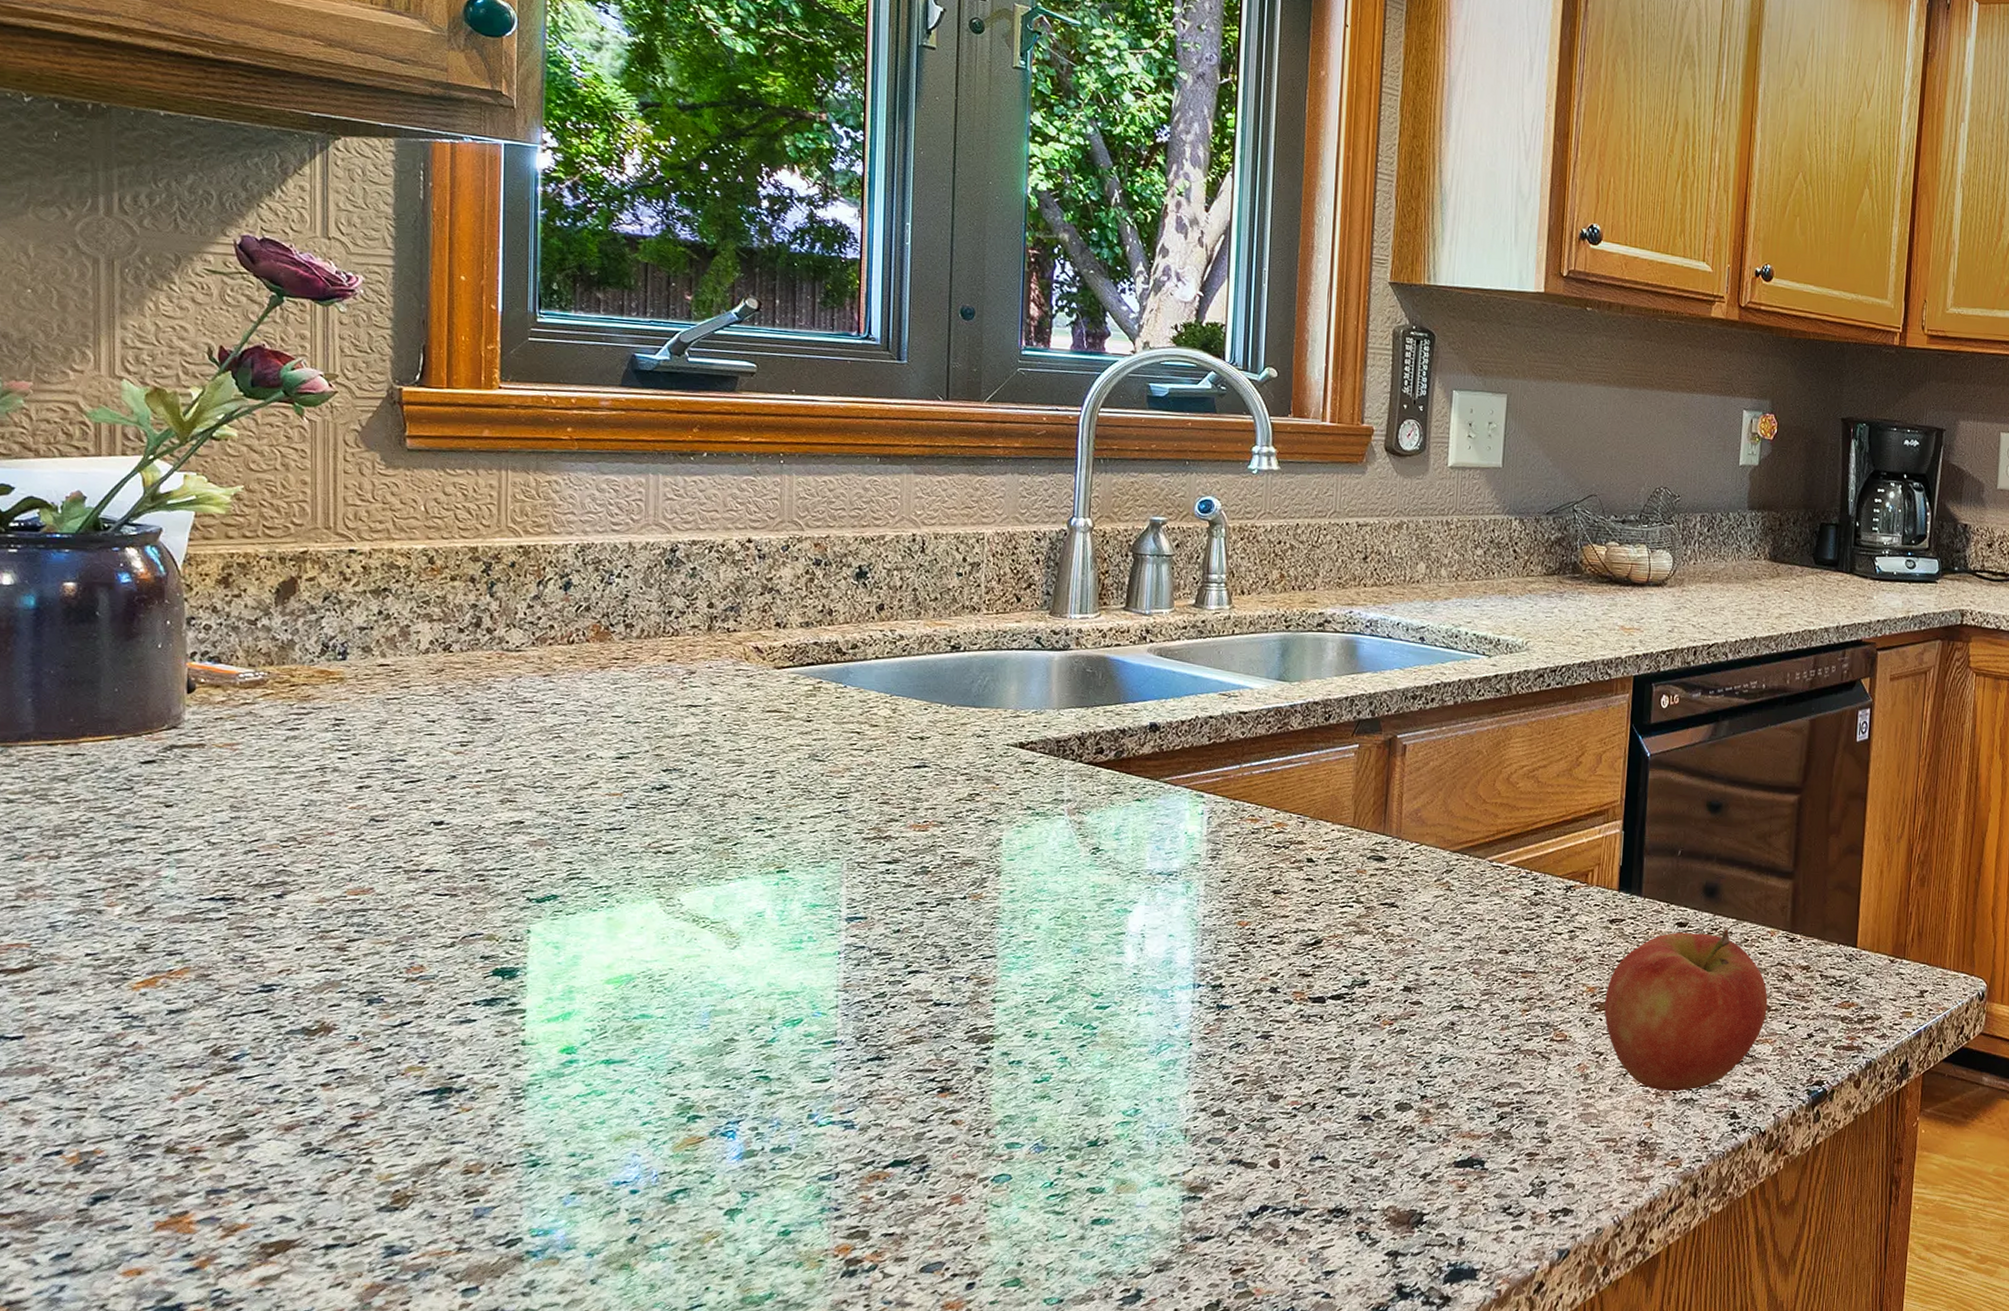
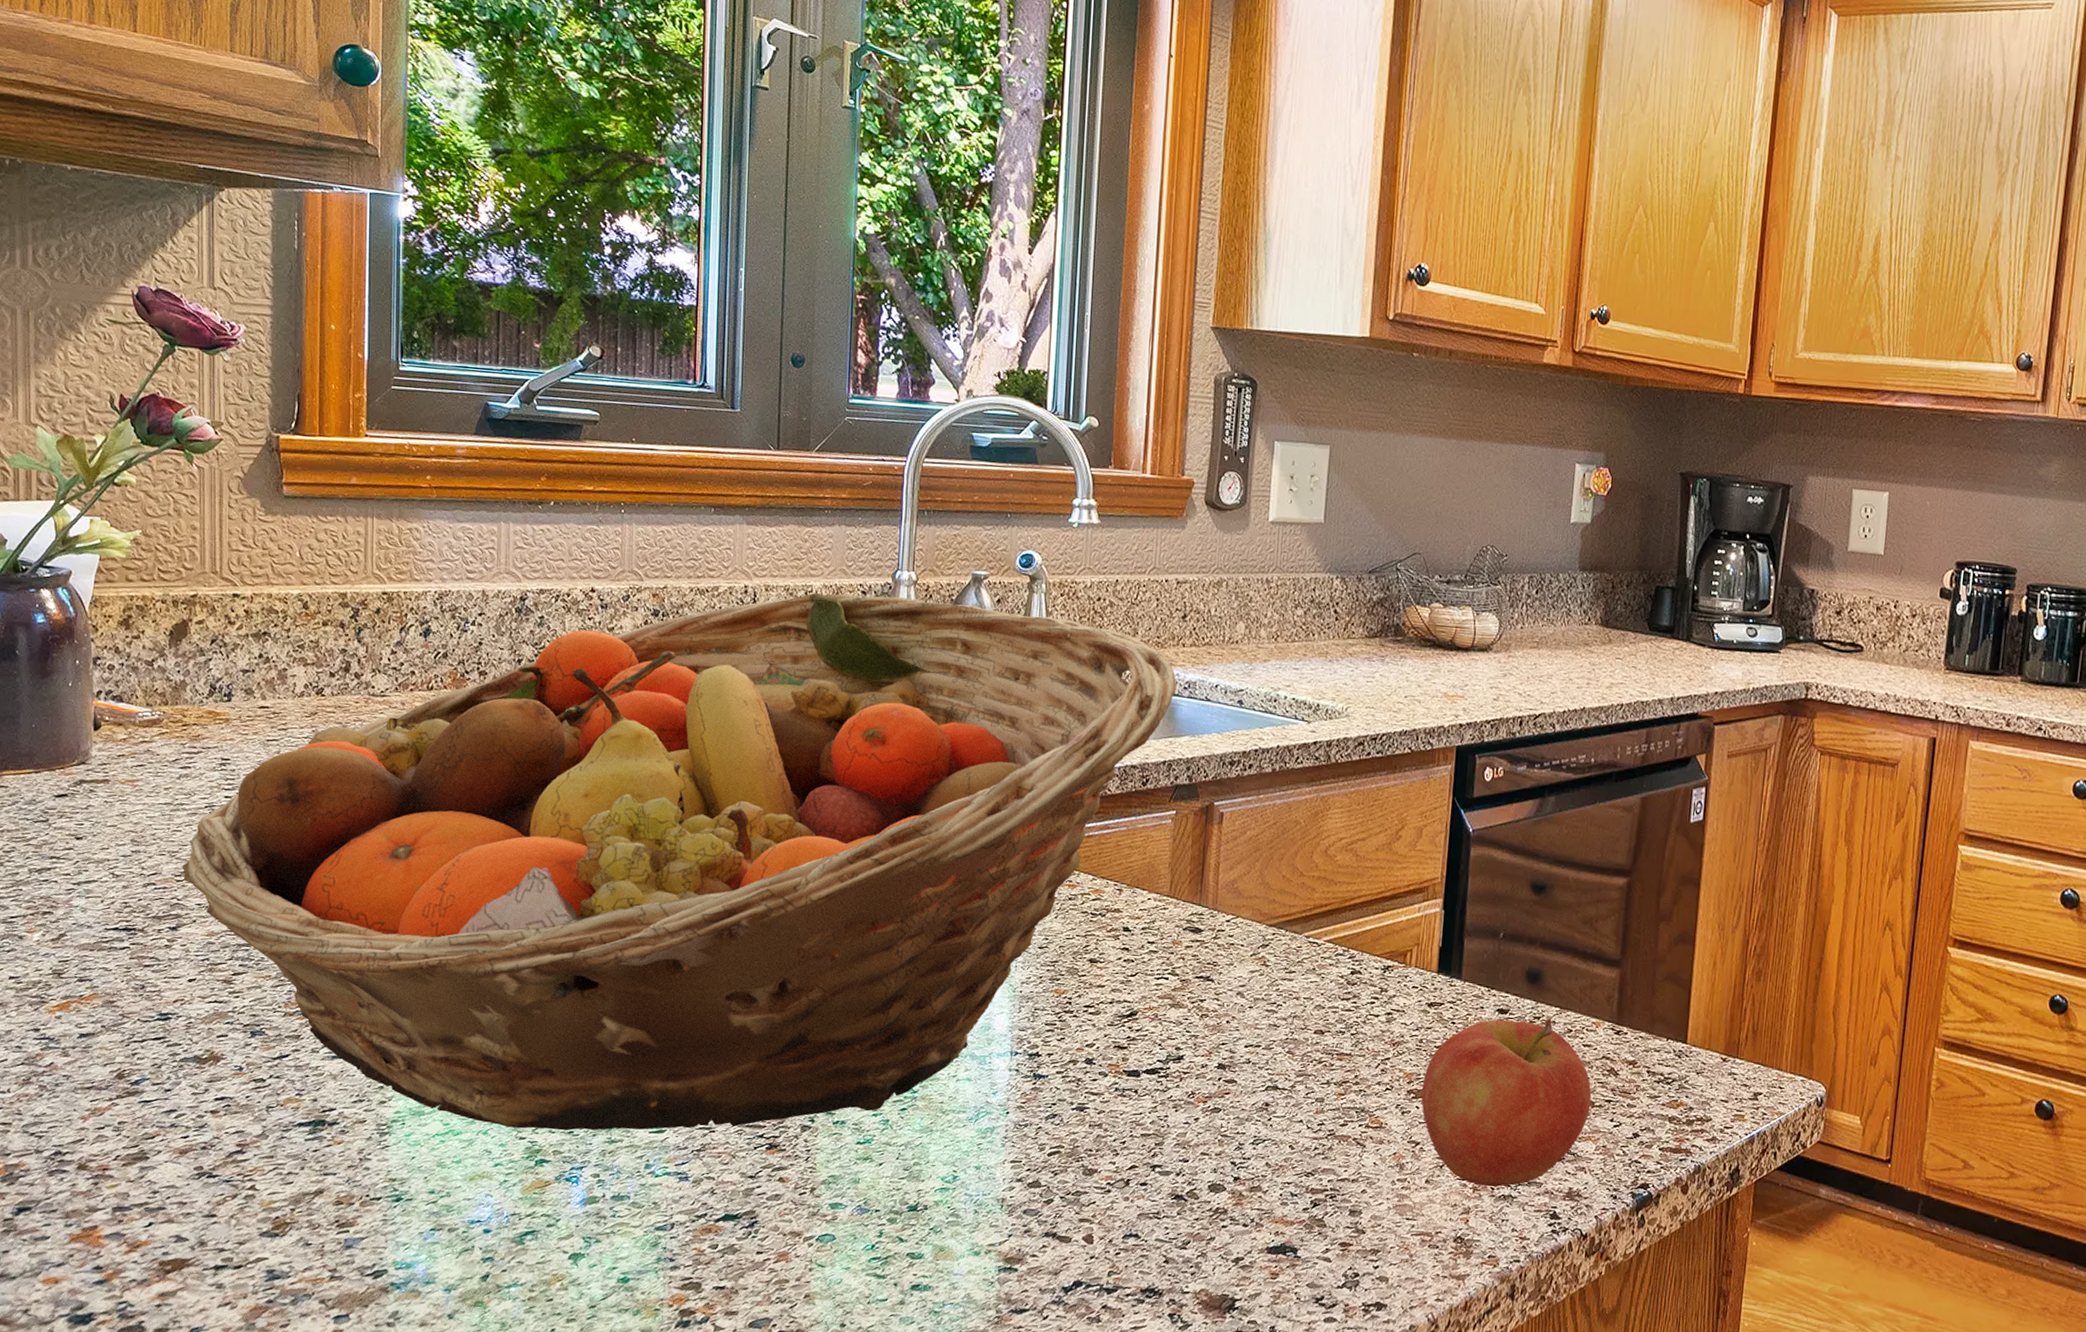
fruit basket: none [289,540,1358,1086] -> present [183,593,1176,1131]

